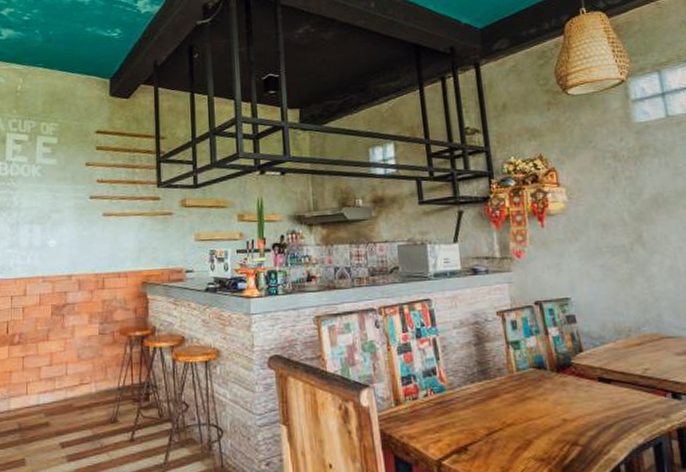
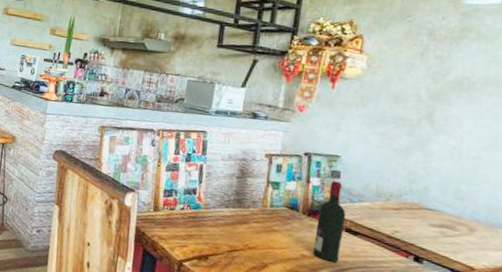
wine bottle: none [565,326,602,421] -> present [312,181,346,263]

